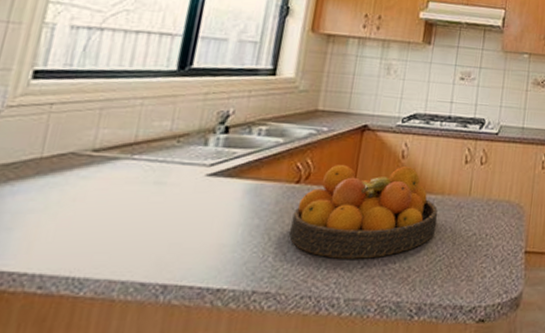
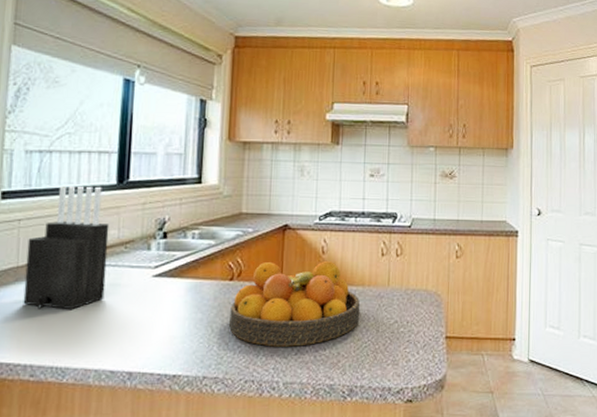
knife block: none [41,67,162,211] -> present [23,185,110,310]

